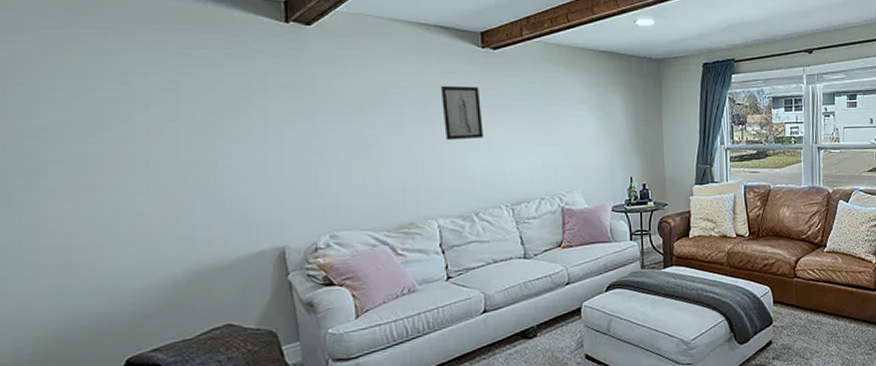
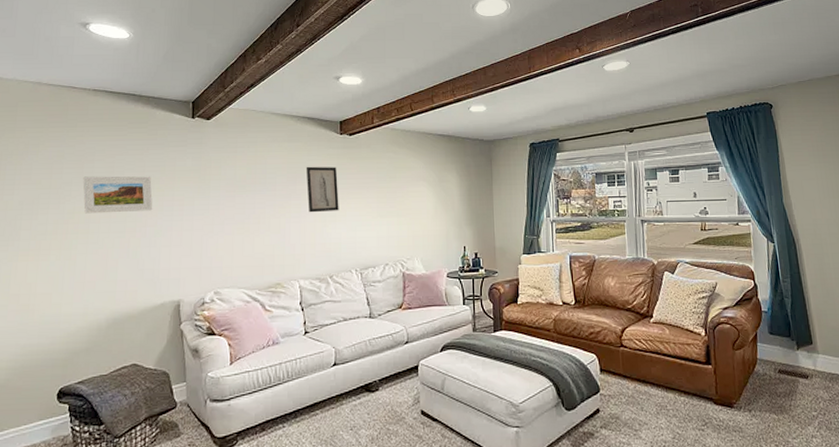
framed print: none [134,94,239,143] -> present [83,176,153,214]

